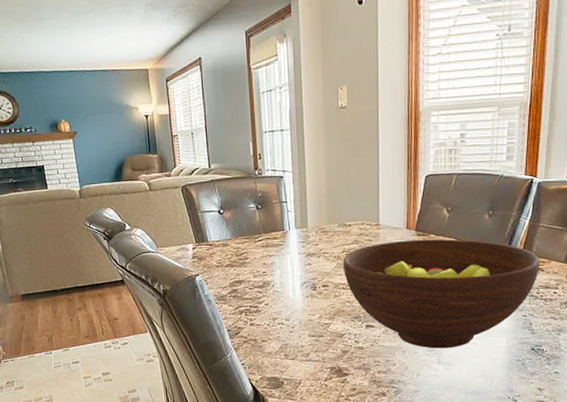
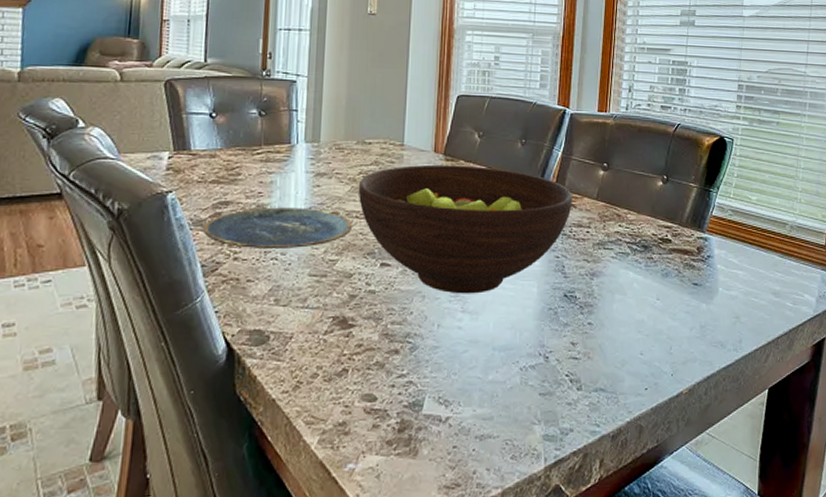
plate: none [226,282,340,316] -> present [204,207,352,248]

